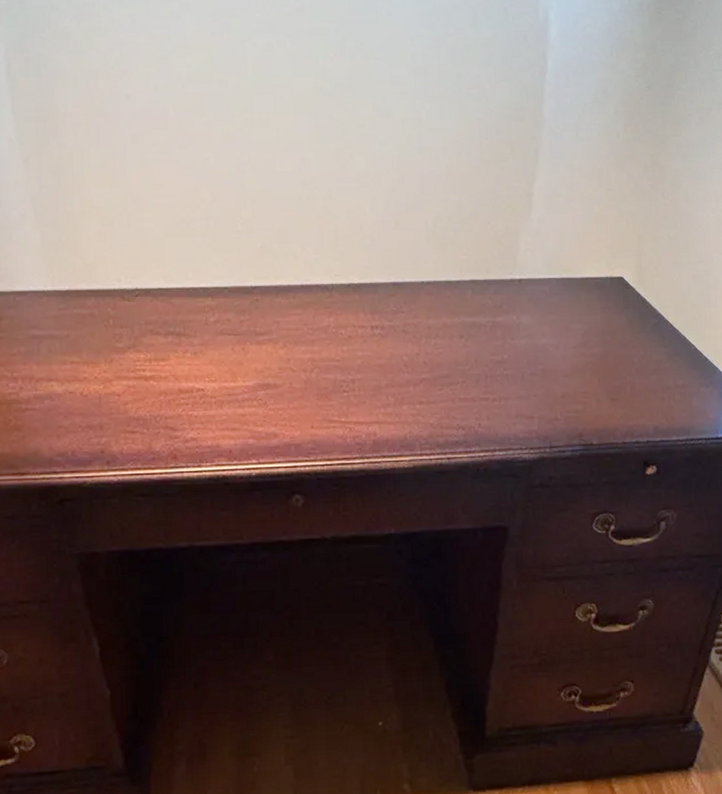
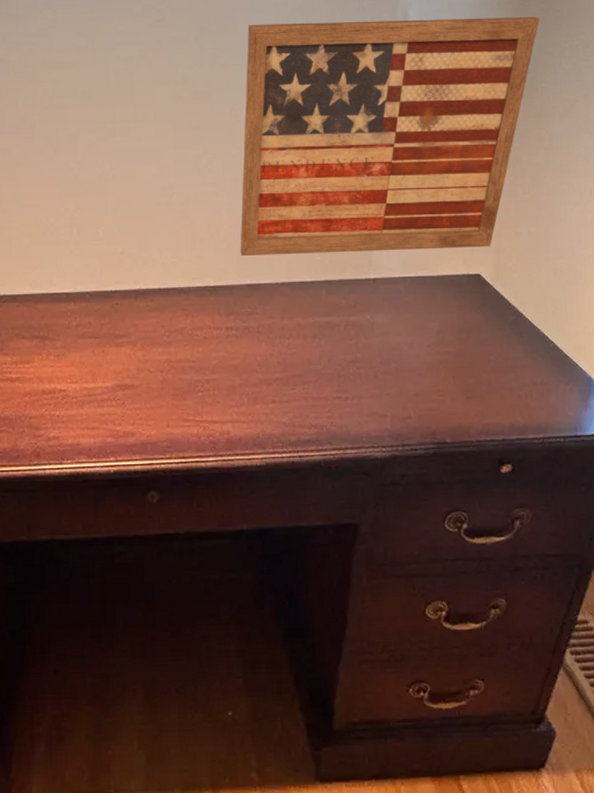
wall art: none [384,18,676,253] -> present [240,17,540,256]

